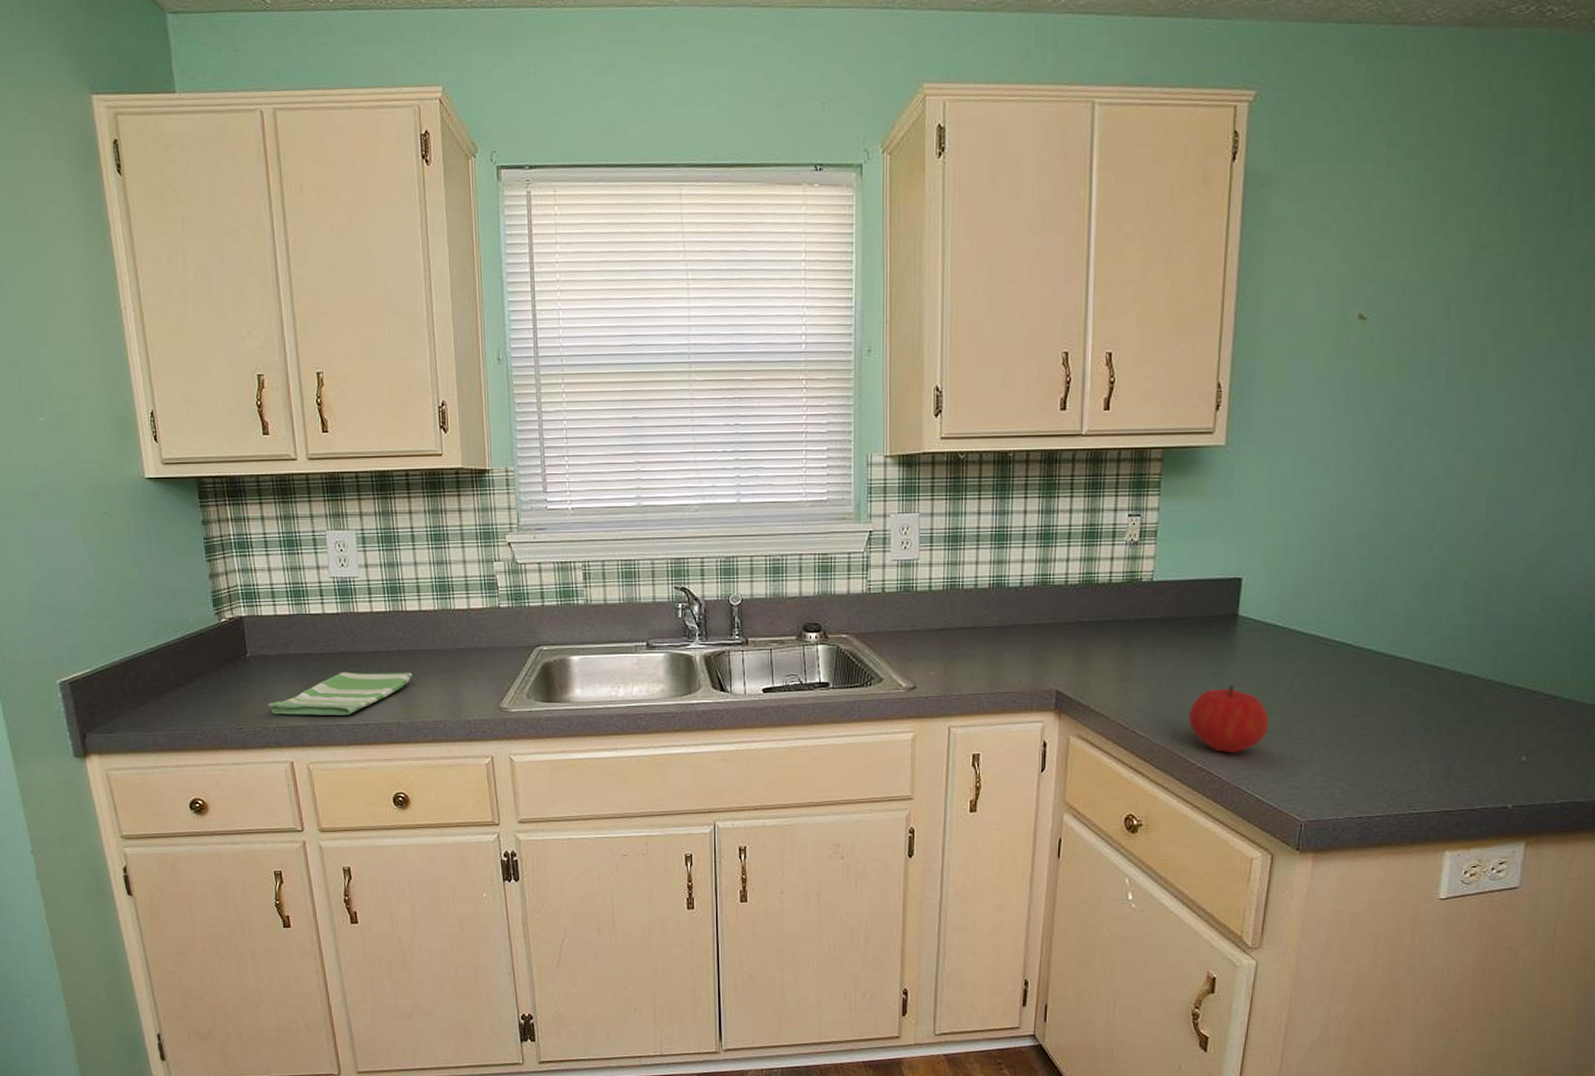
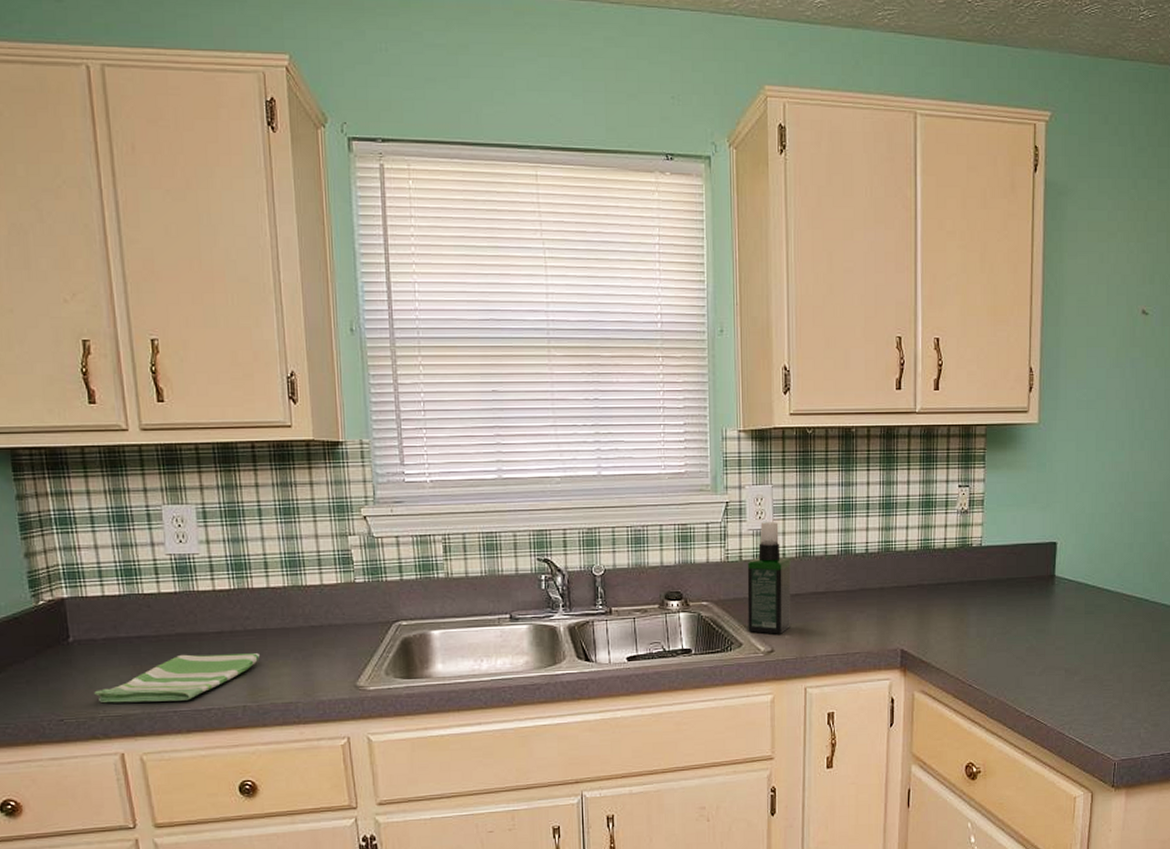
spray bottle: none [889,552,937,670] -> present [747,522,791,634]
fruit: present [1189,685,1269,754] -> none [1017,639,1084,702]

